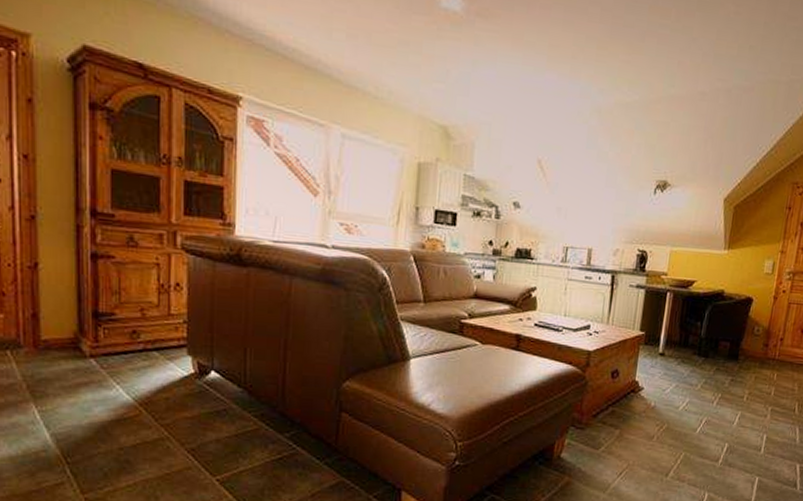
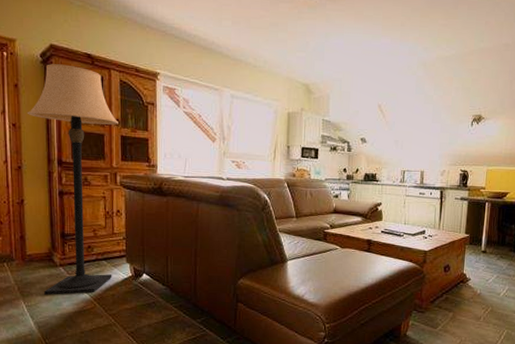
lamp: none [45,73,181,397] -> present [26,64,118,296]

